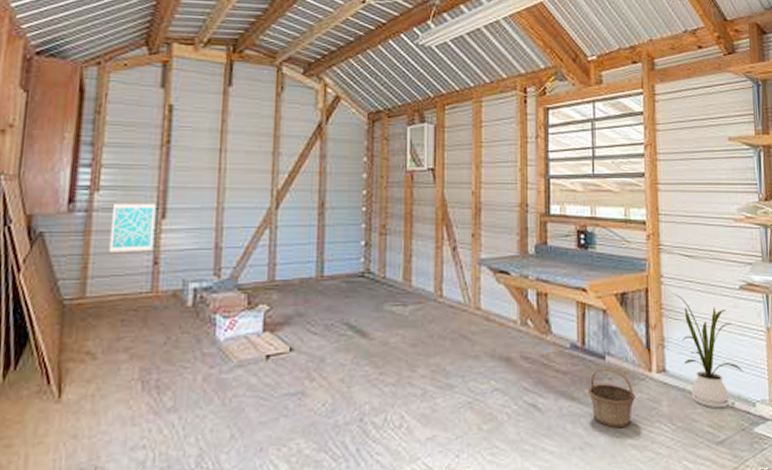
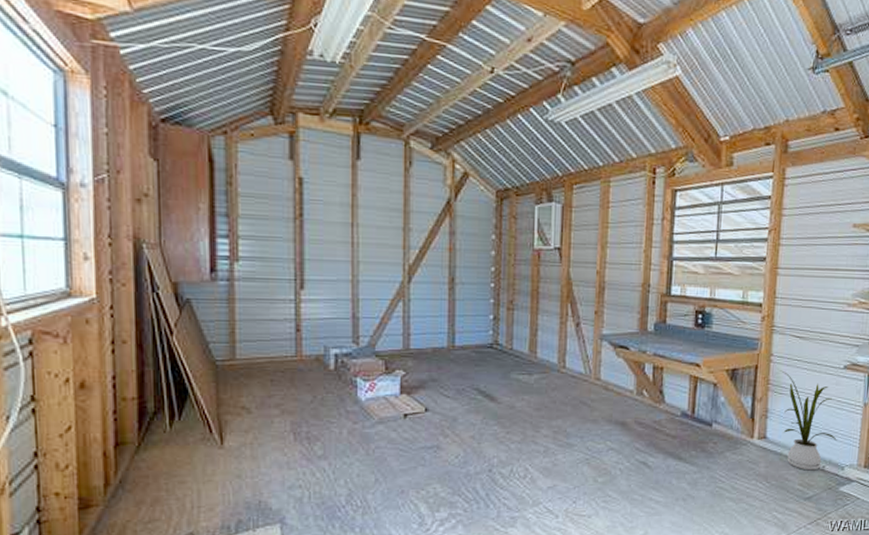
wall art: present [108,203,155,252] -> none [252,273,293,320]
basket: present [587,368,635,429] -> none [693,434,736,484]

